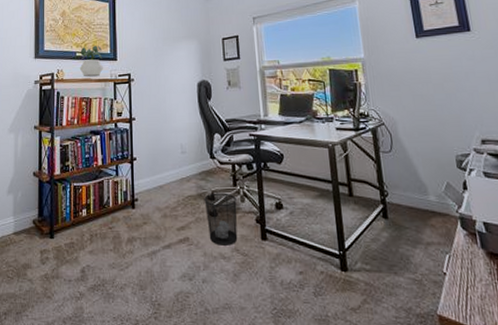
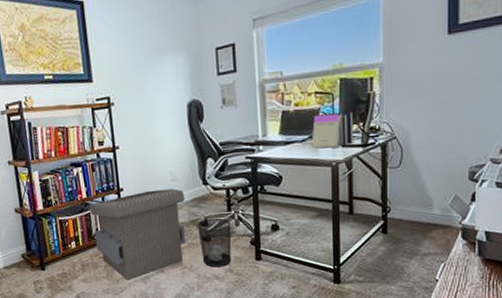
potted plant: present [79,45,103,77] -> none [48,65,78,104]
storage basket: none [104,161,194,255] -> present [89,188,186,280]
books: none [308,98,347,131] -> present [311,112,354,149]

